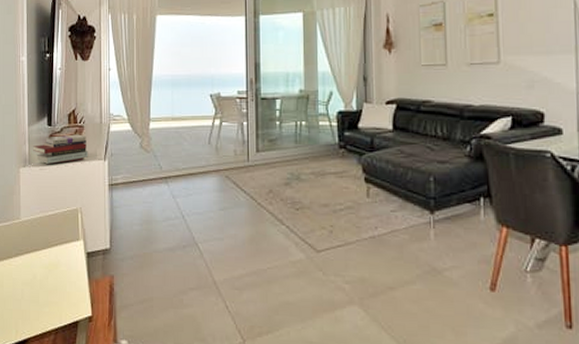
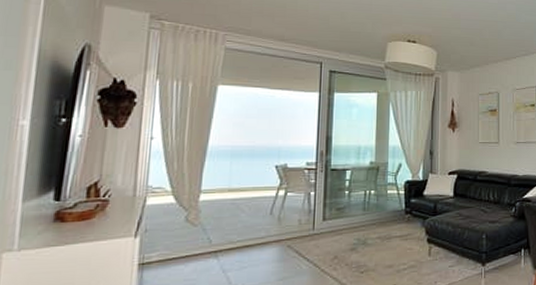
books: present [33,134,89,165] -> none [27,209,113,247]

